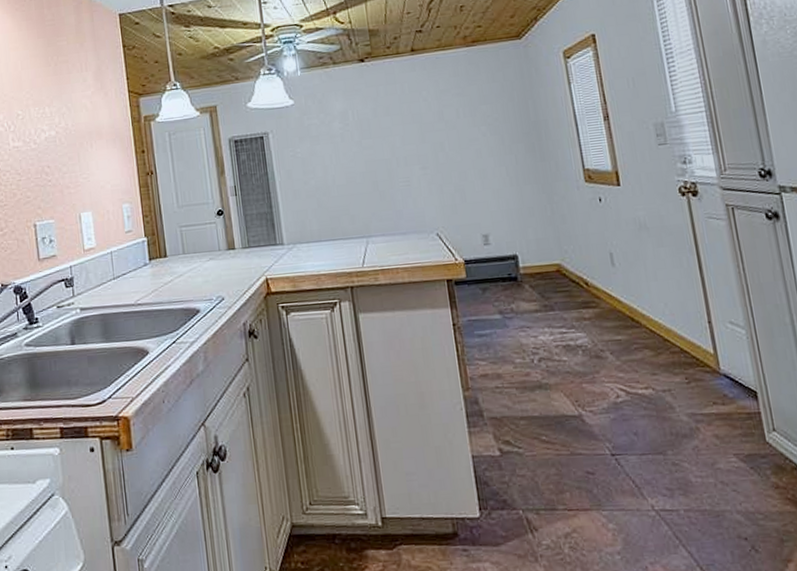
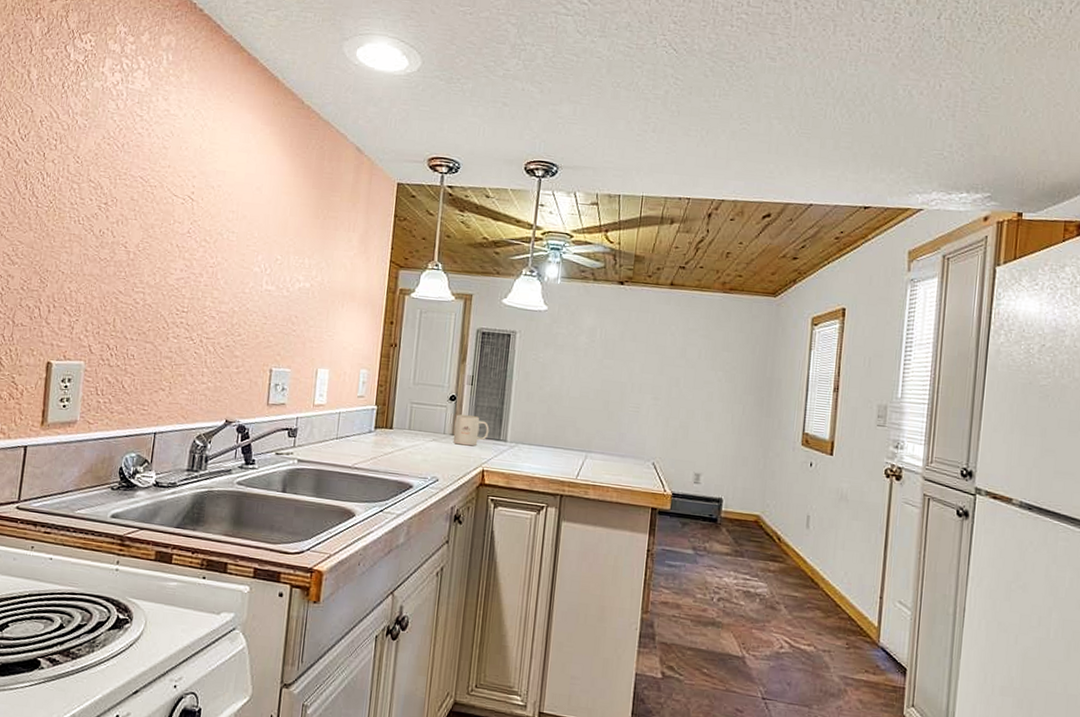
mug: none [227,226,264,259] -> present [453,414,490,446]

